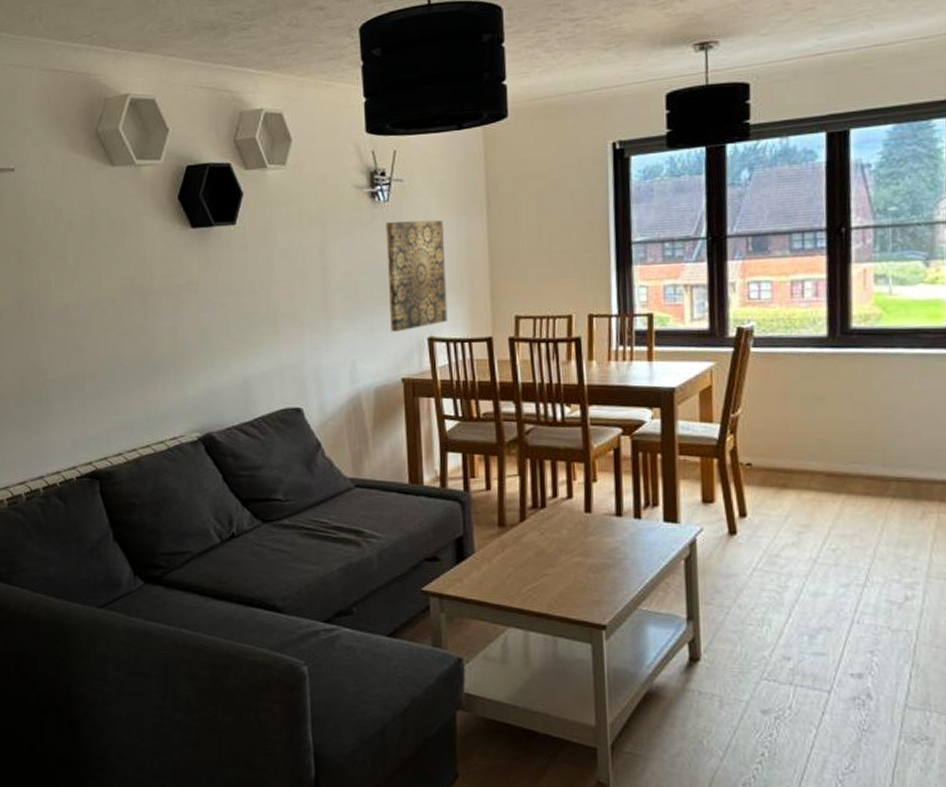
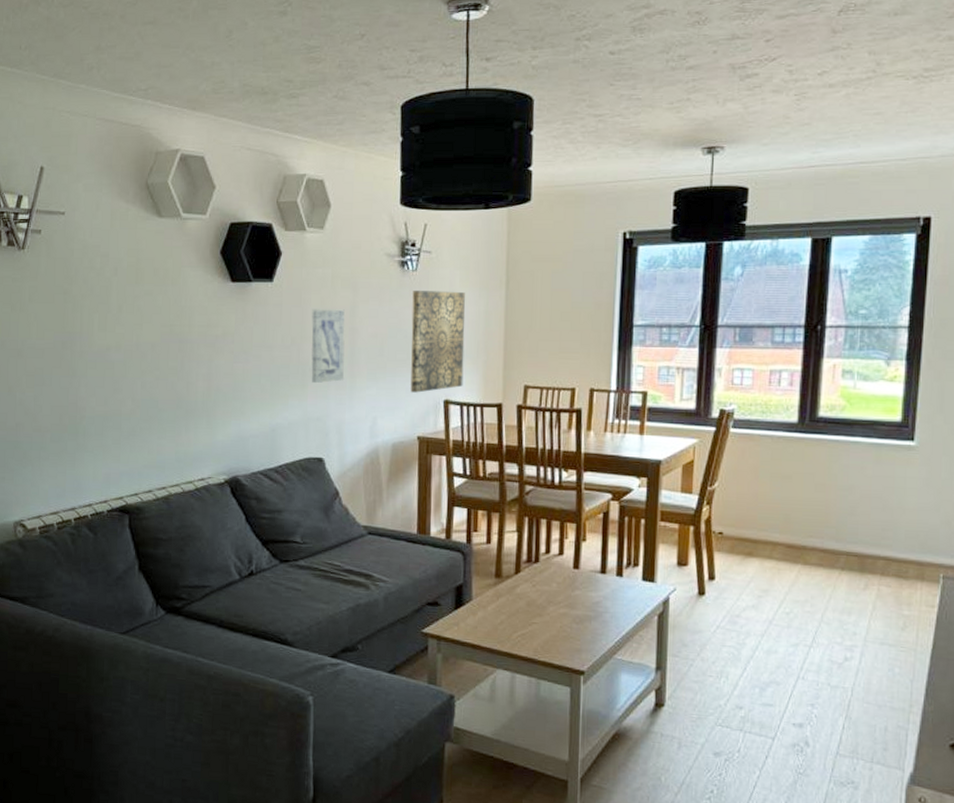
wall art: none [279,248,319,329] -> present [311,309,345,384]

